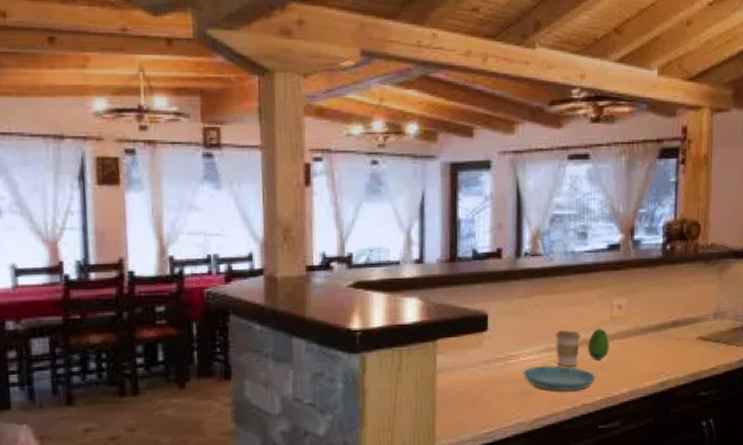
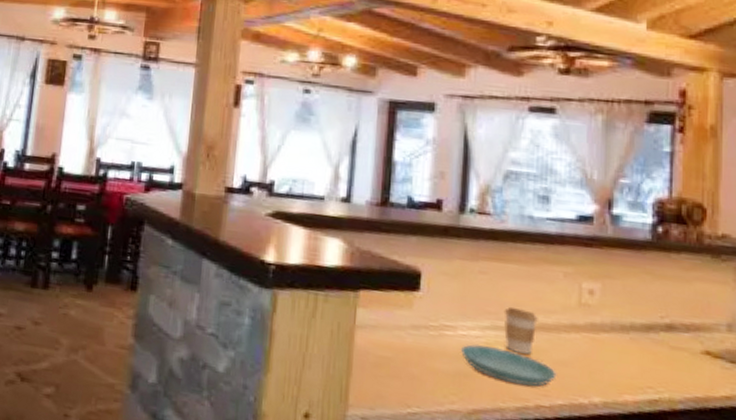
fruit: present [588,328,609,360] -> none [547,313,576,354]

